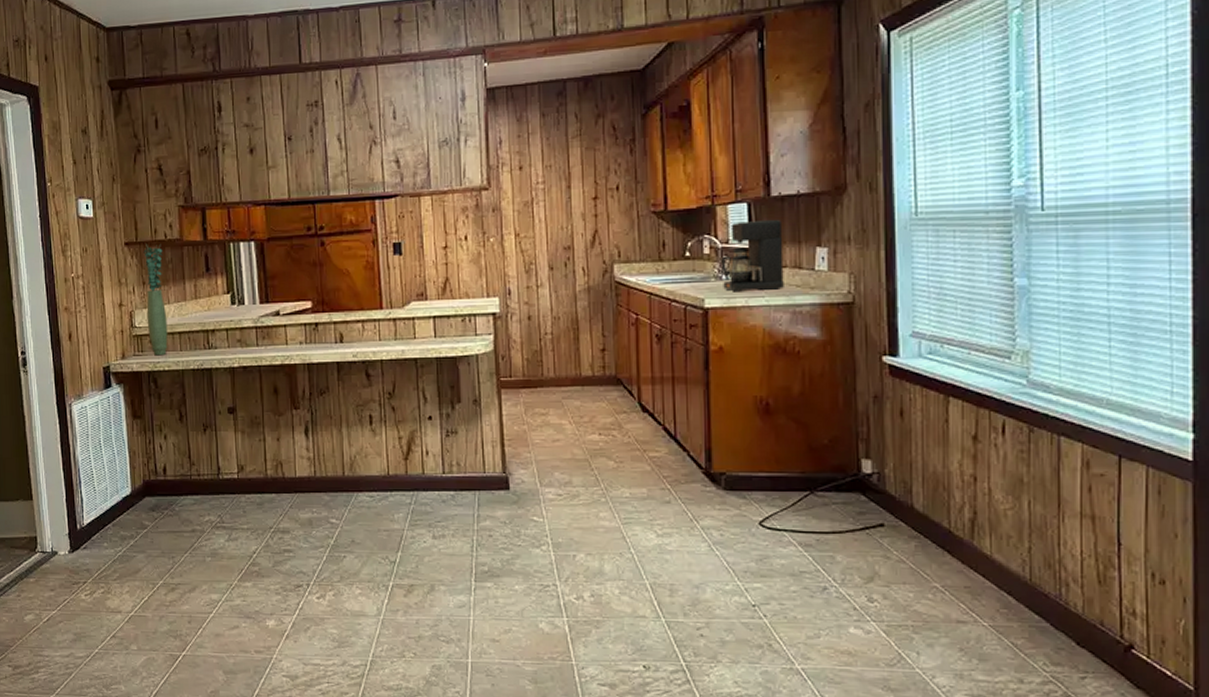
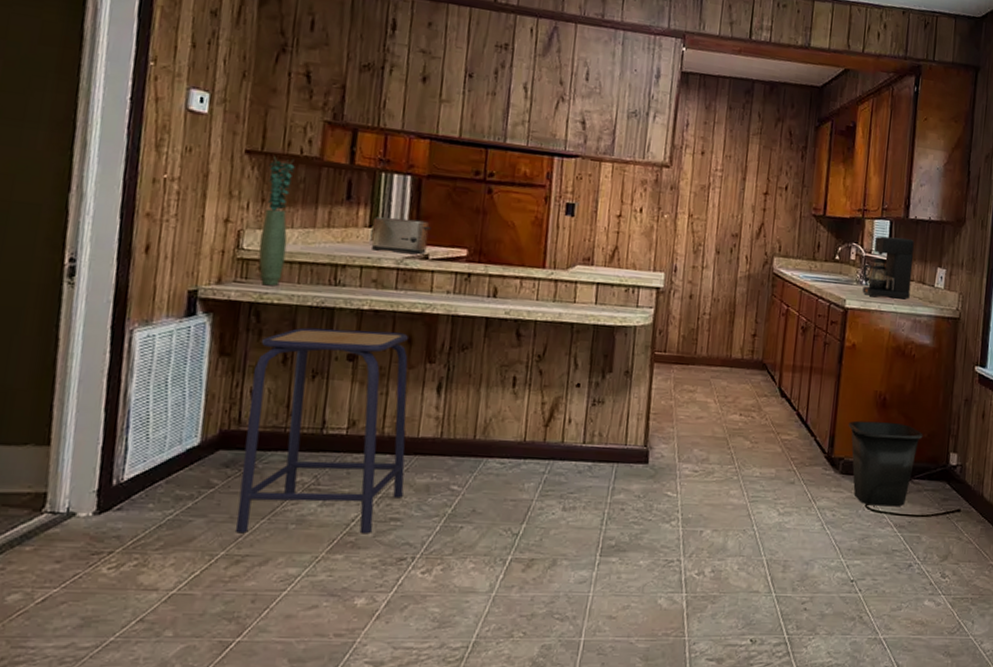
bar stool: none [160,385,291,566] -> present [236,327,408,534]
toaster: none [229,281,278,314] -> present [371,216,431,255]
waste bin: none [725,429,823,524] -> present [848,420,923,507]

